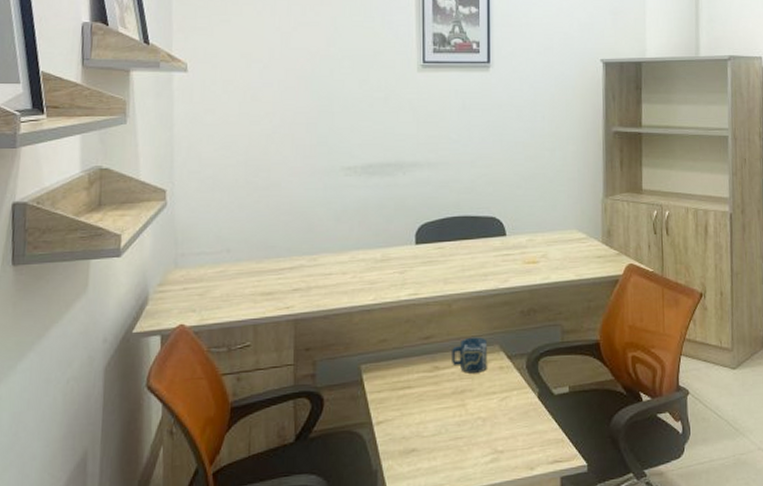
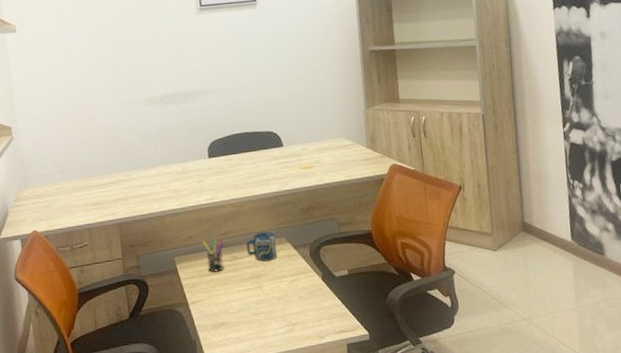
pen holder: none [398,342,424,385] -> present [203,237,224,272]

